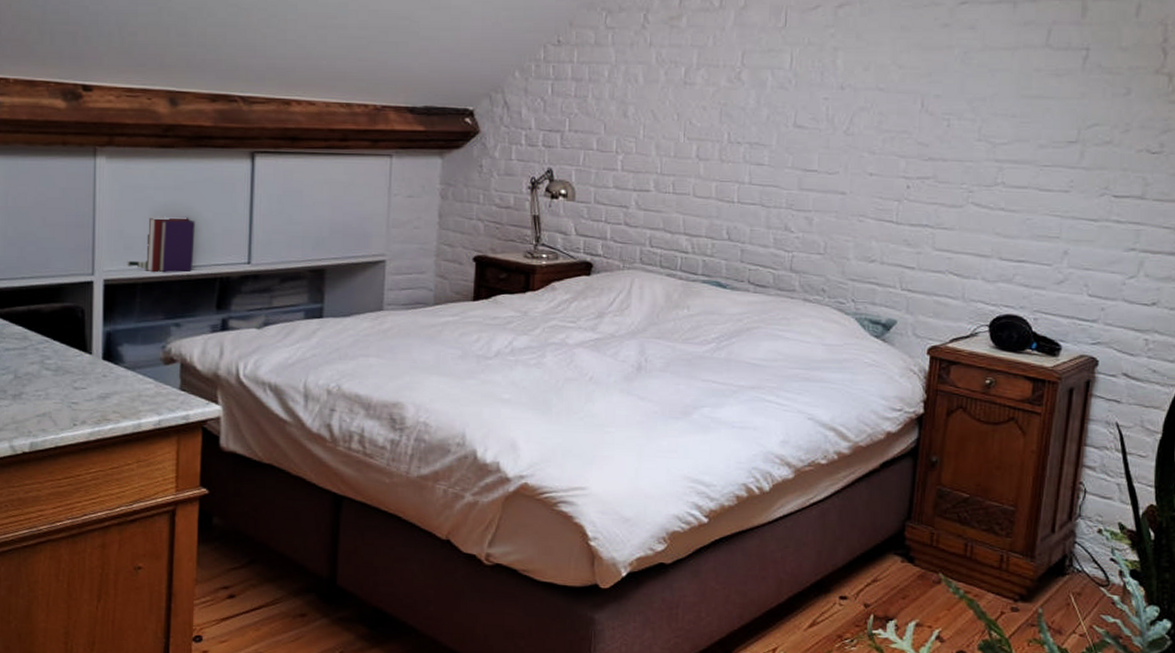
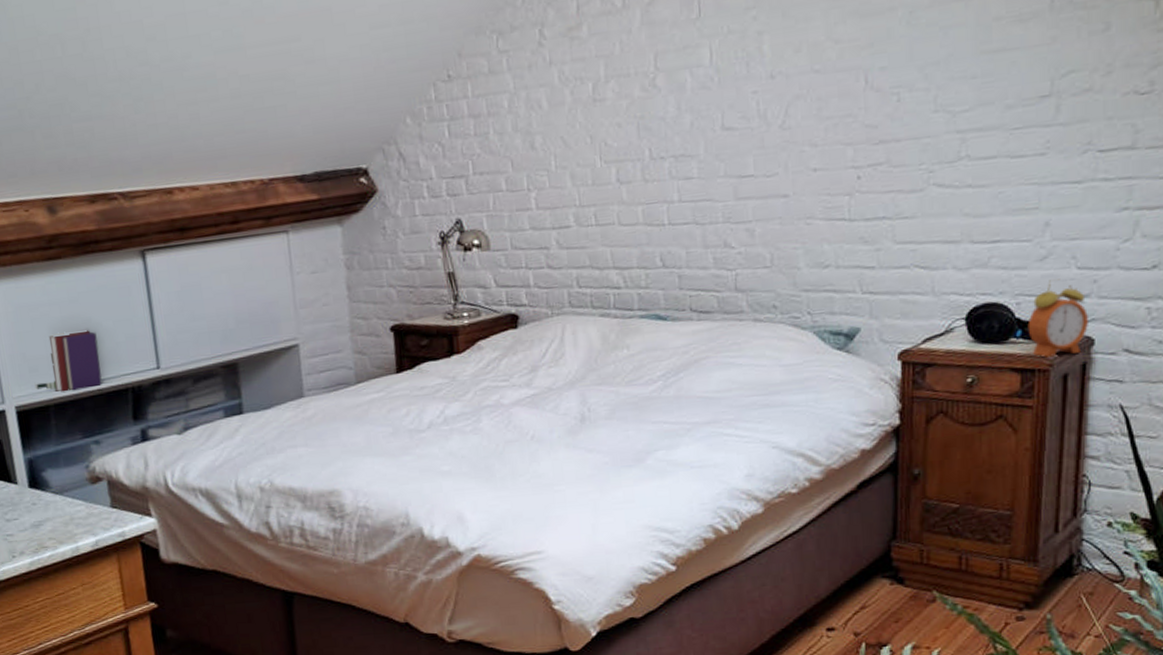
alarm clock: none [1042,302,1095,371] -> present [1027,279,1088,358]

